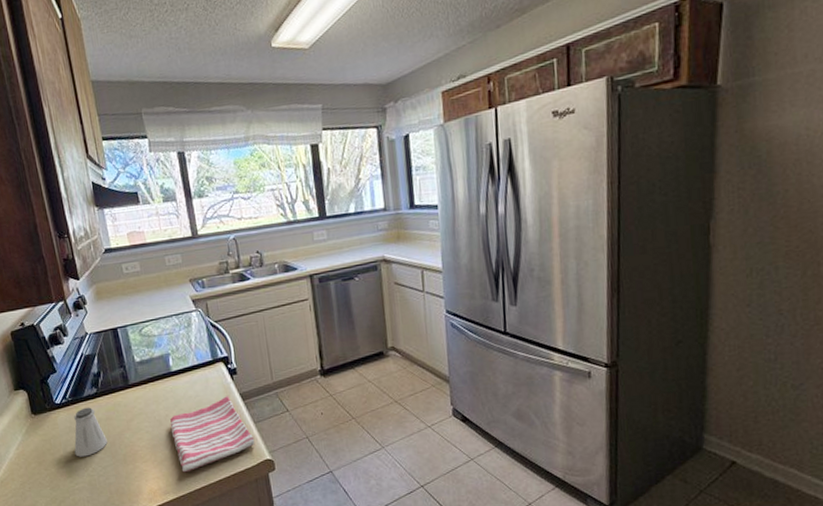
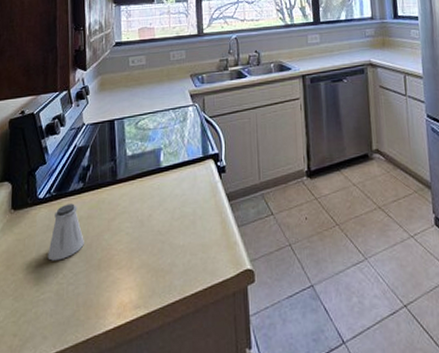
dish towel: present [170,396,255,473] -> none [152,196,237,283]

